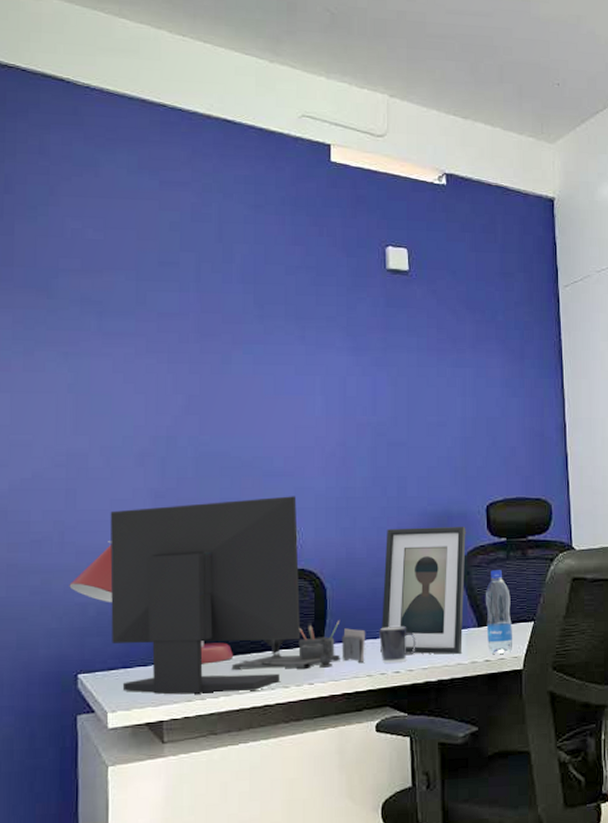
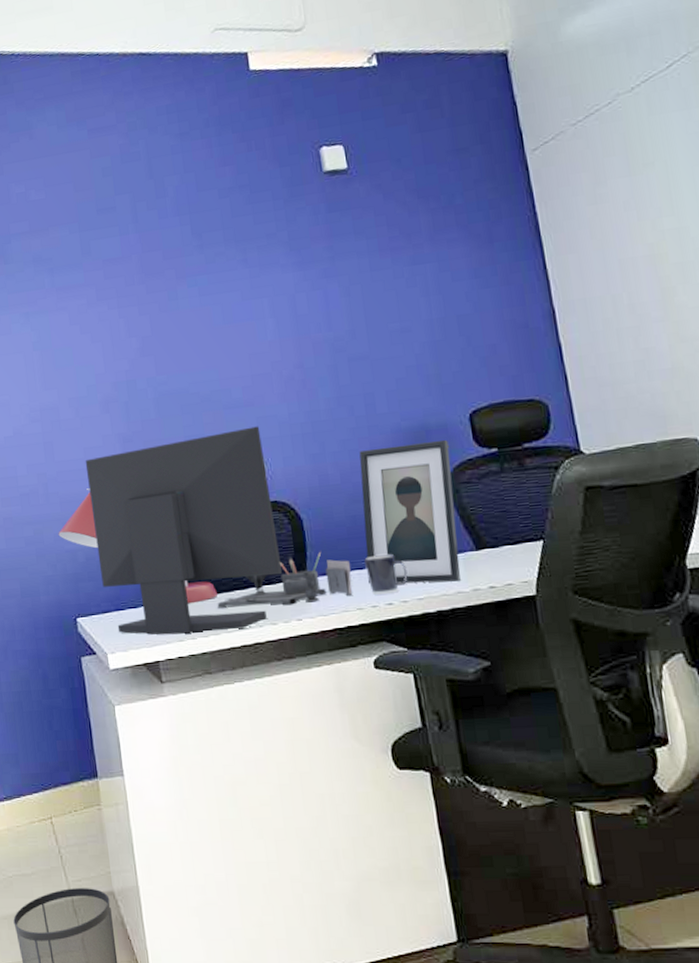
bottle: present [485,570,513,655] -> none [480,484,521,580]

